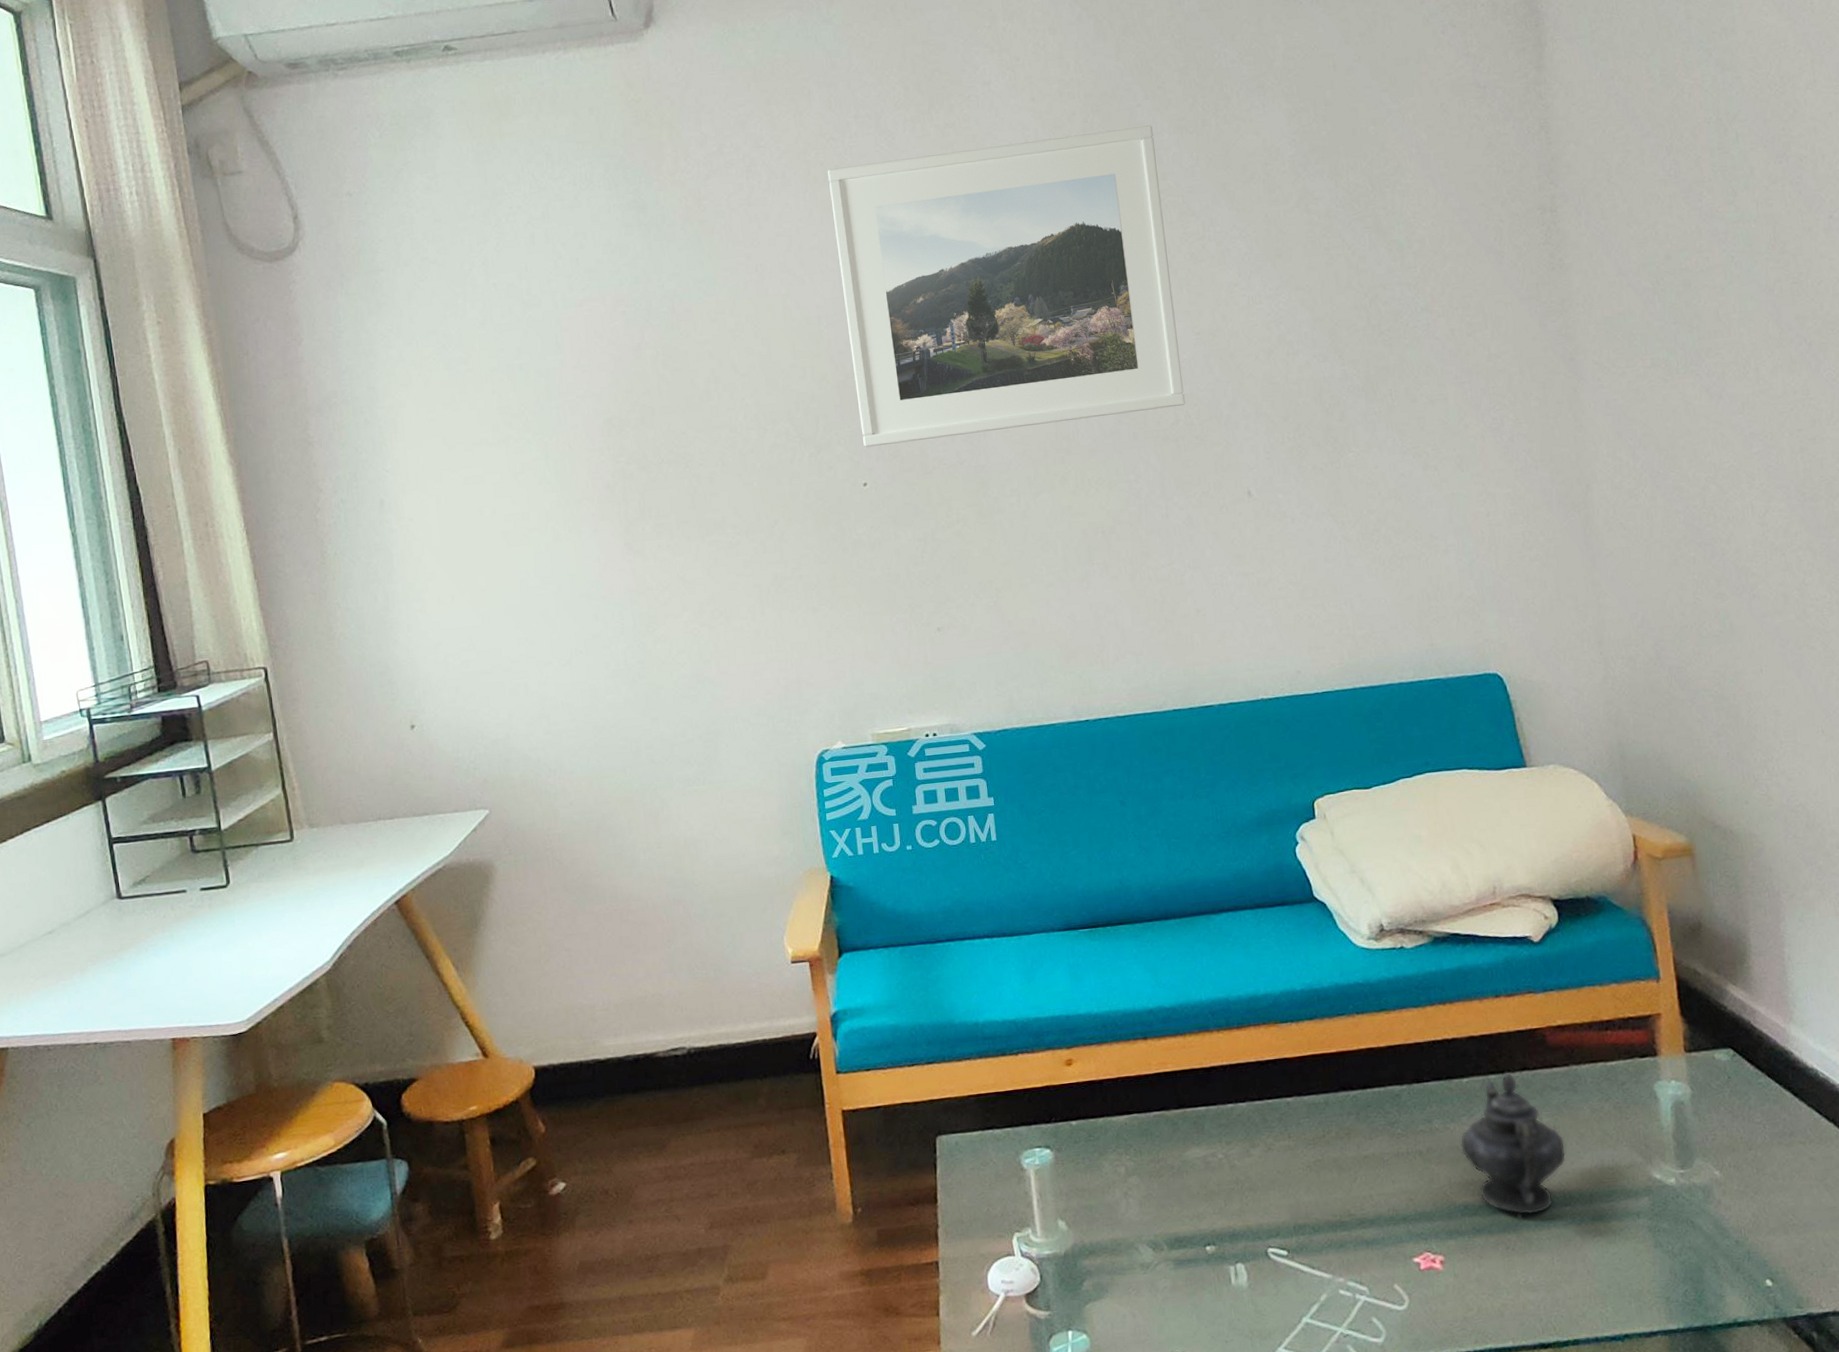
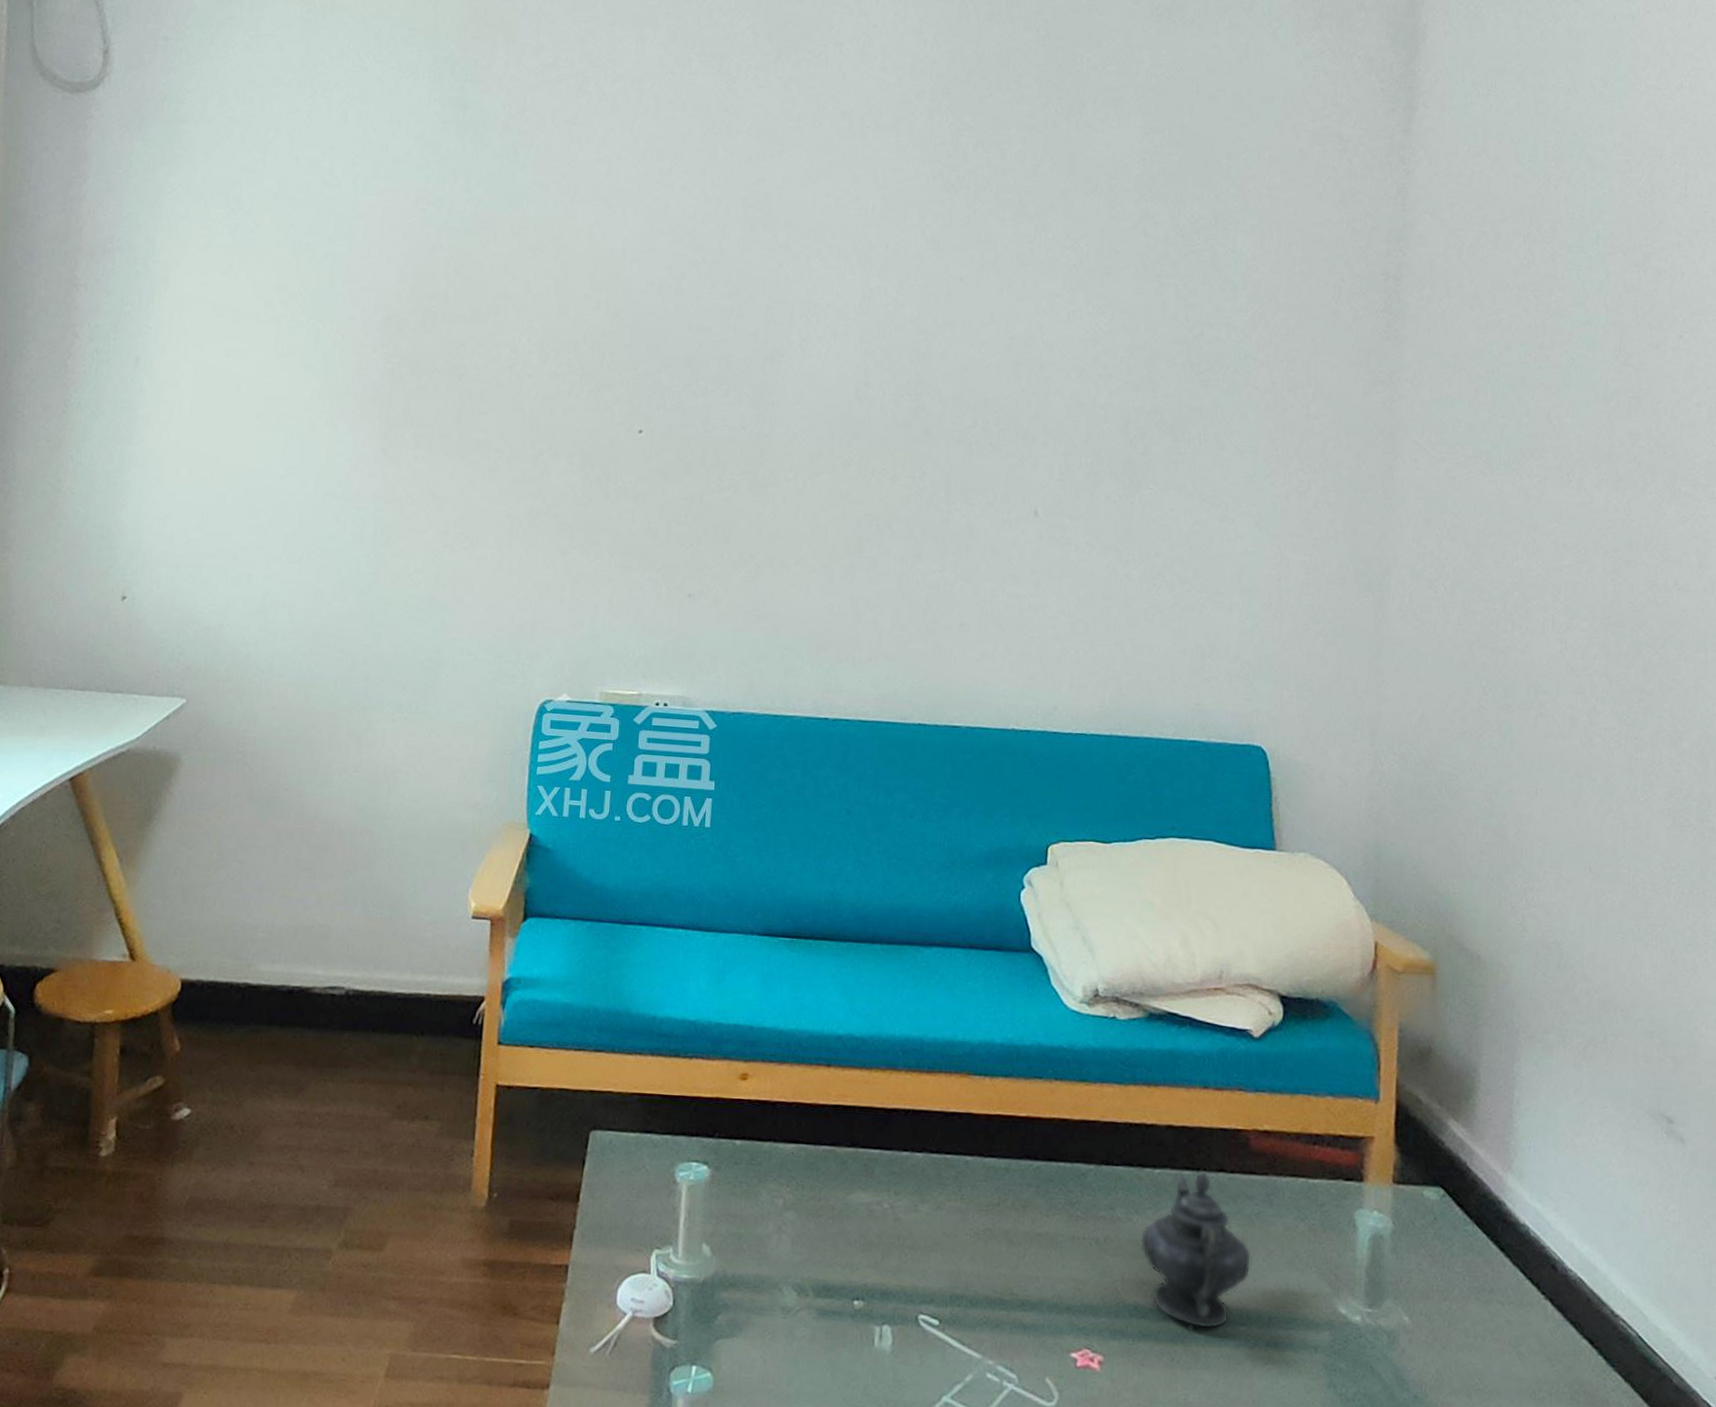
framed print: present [827,125,1185,448] -> none [646,102,1001,410]

